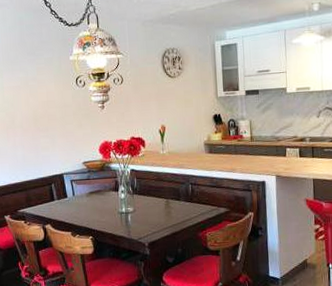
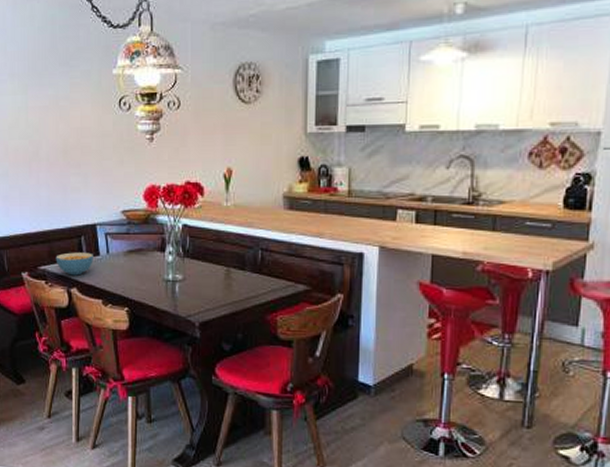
cereal bowl: none [32,196,63,215] -> present [55,252,93,276]

